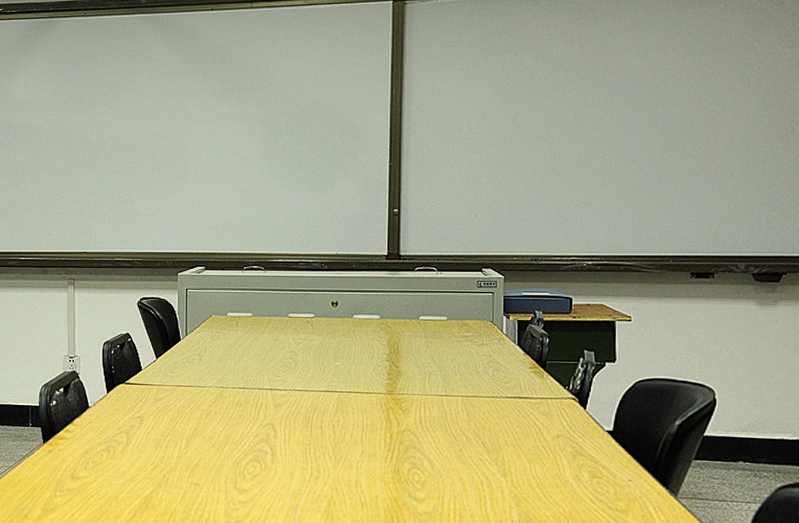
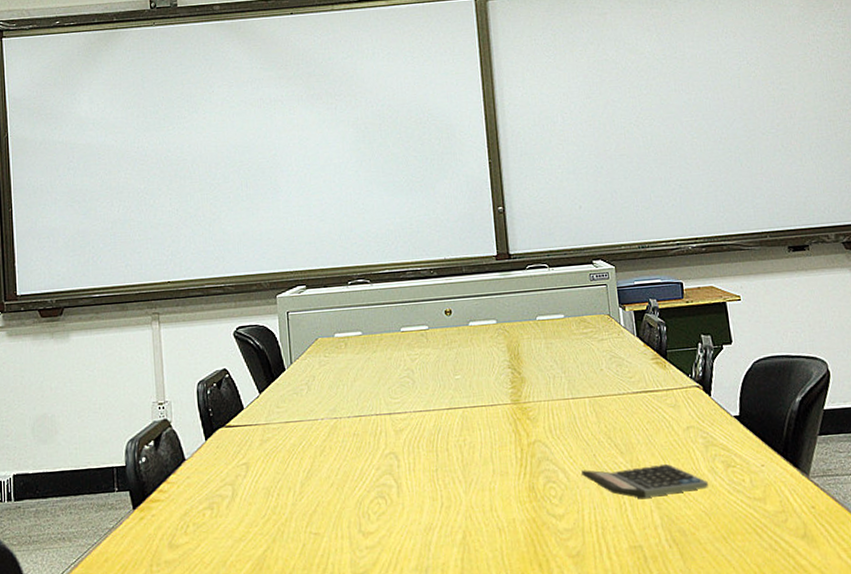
calculator: none [445,462,572,495] -> present [580,464,709,499]

